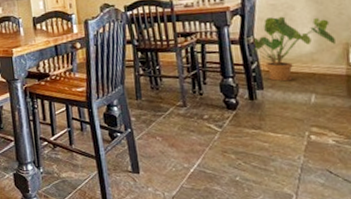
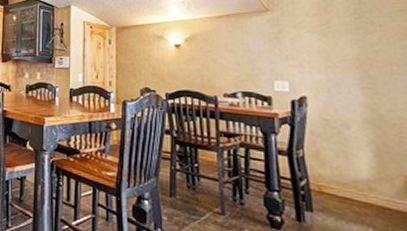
house plant: present [251,16,335,82] -> none [301,132,396,208]

